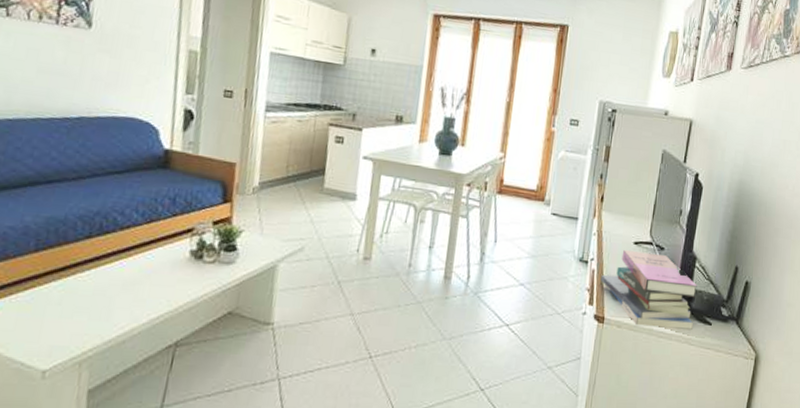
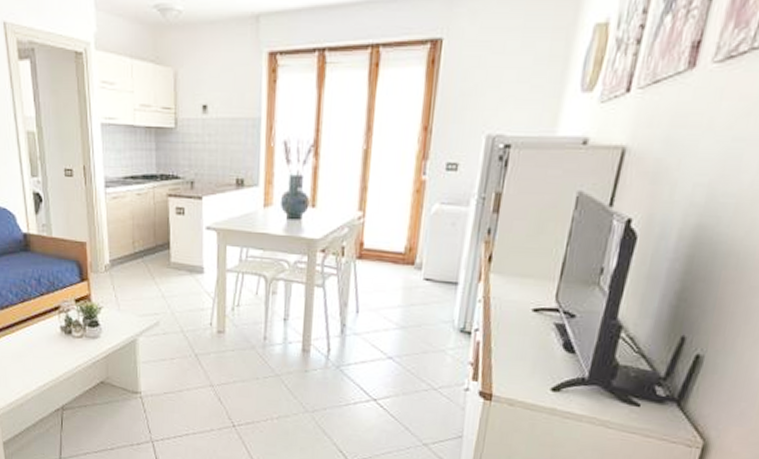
books: present [600,250,697,330] -> none [487,319,622,411]

